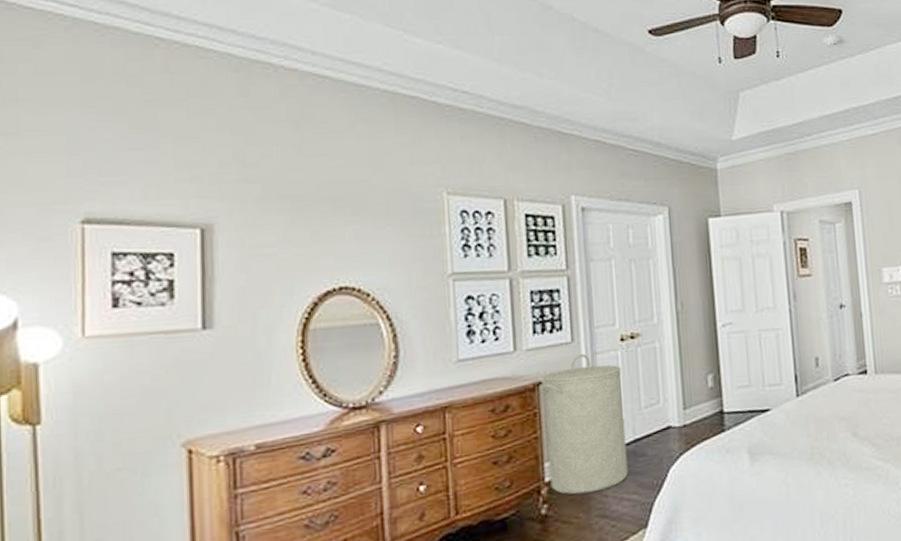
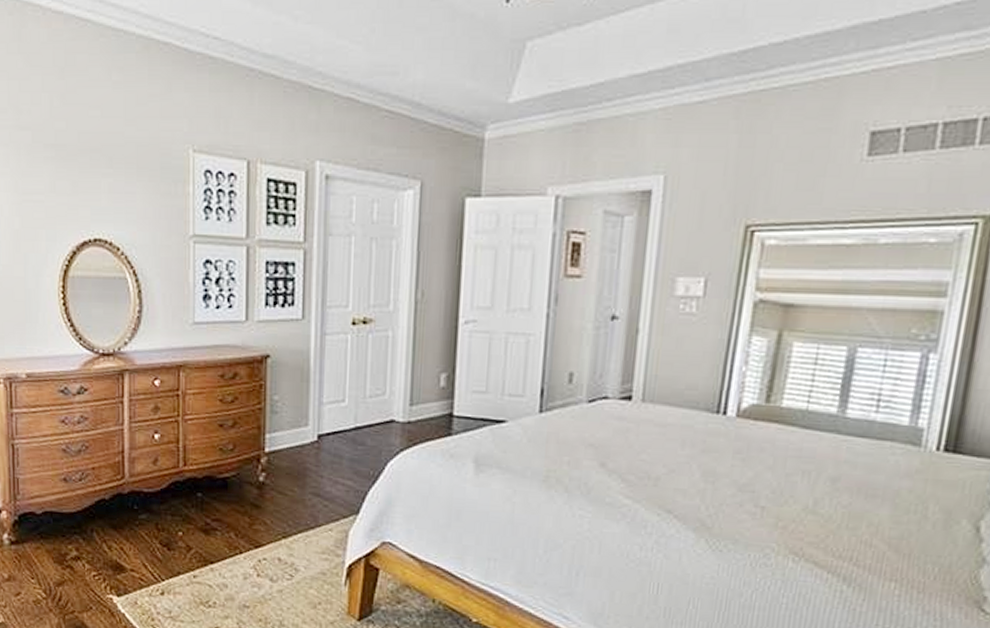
laundry hamper: present [540,353,628,495] -> none [268,332,350,471]

